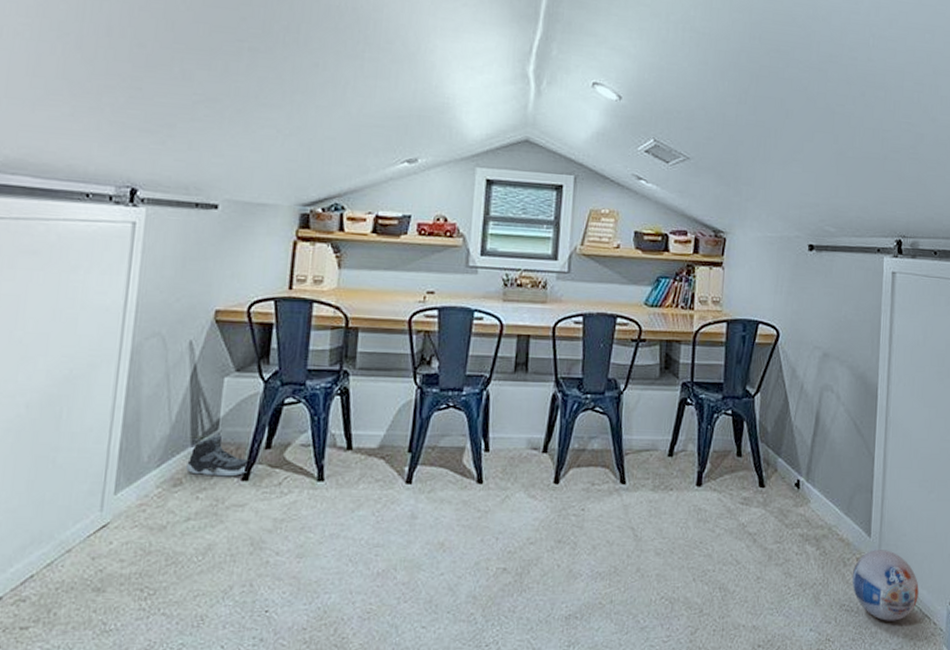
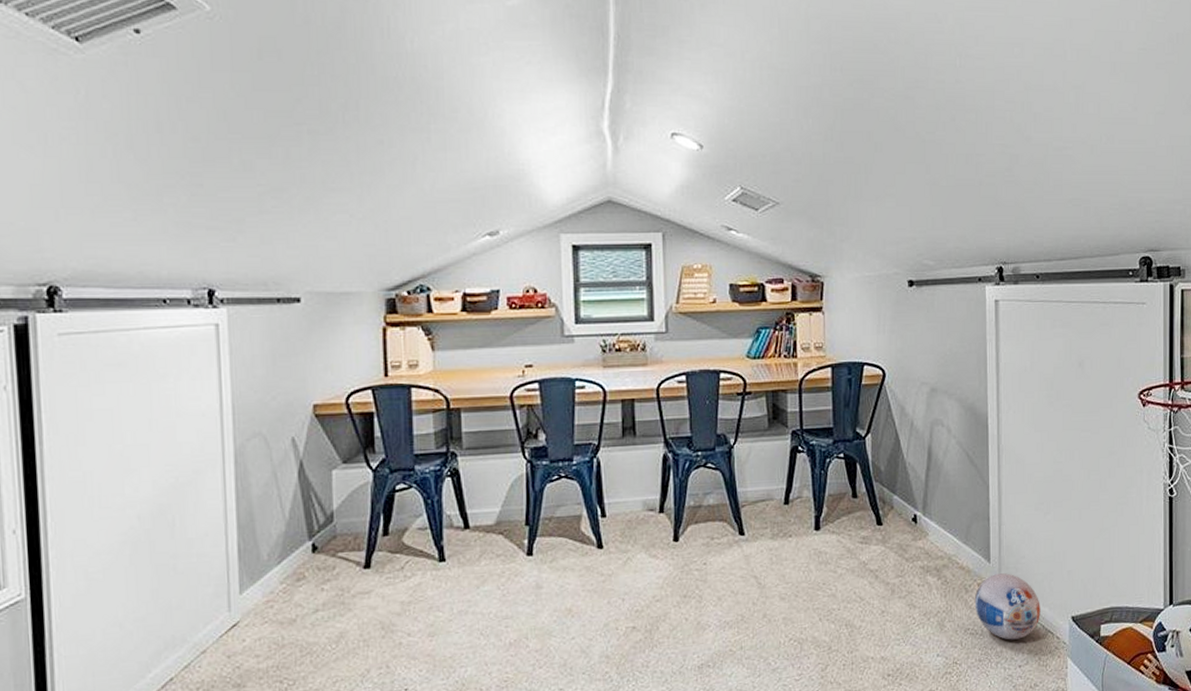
sneaker: present [186,433,251,477] -> none [307,525,370,568]

